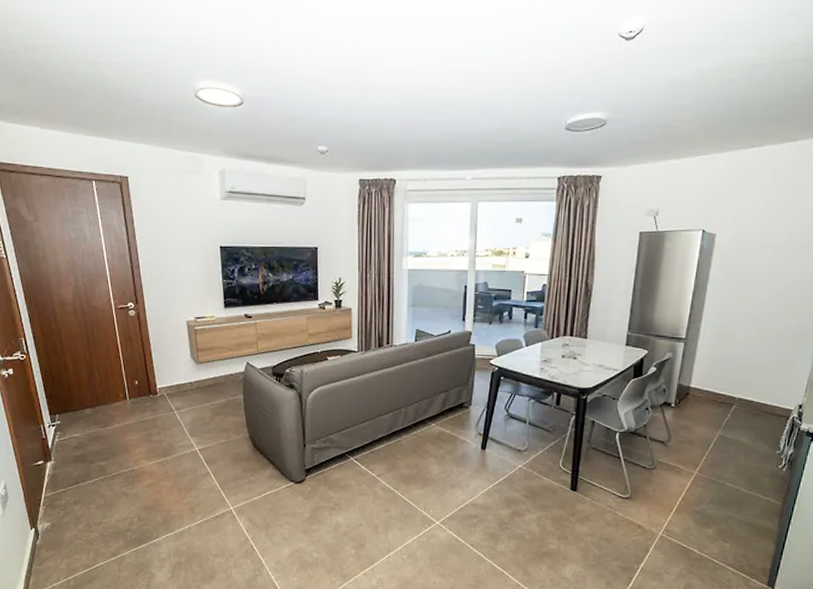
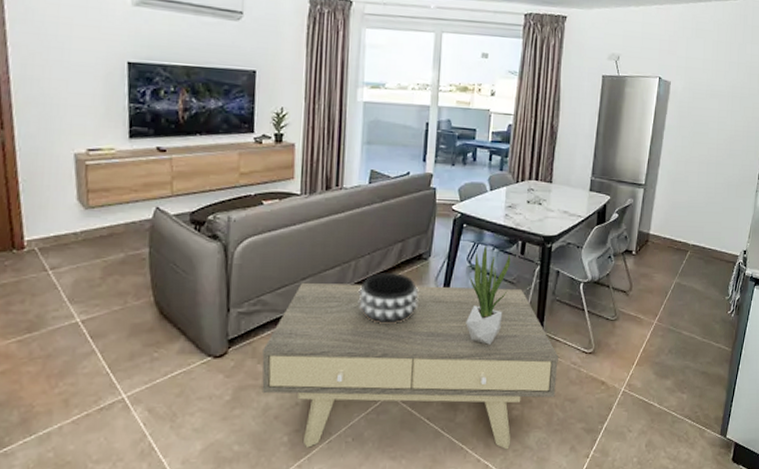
coffee table: none [332,425,594,579] -> present [261,282,559,450]
decorative bowl: none [408,418,461,464] -> present [358,272,419,325]
potted plant: none [504,395,547,485] -> present [466,244,511,345]

